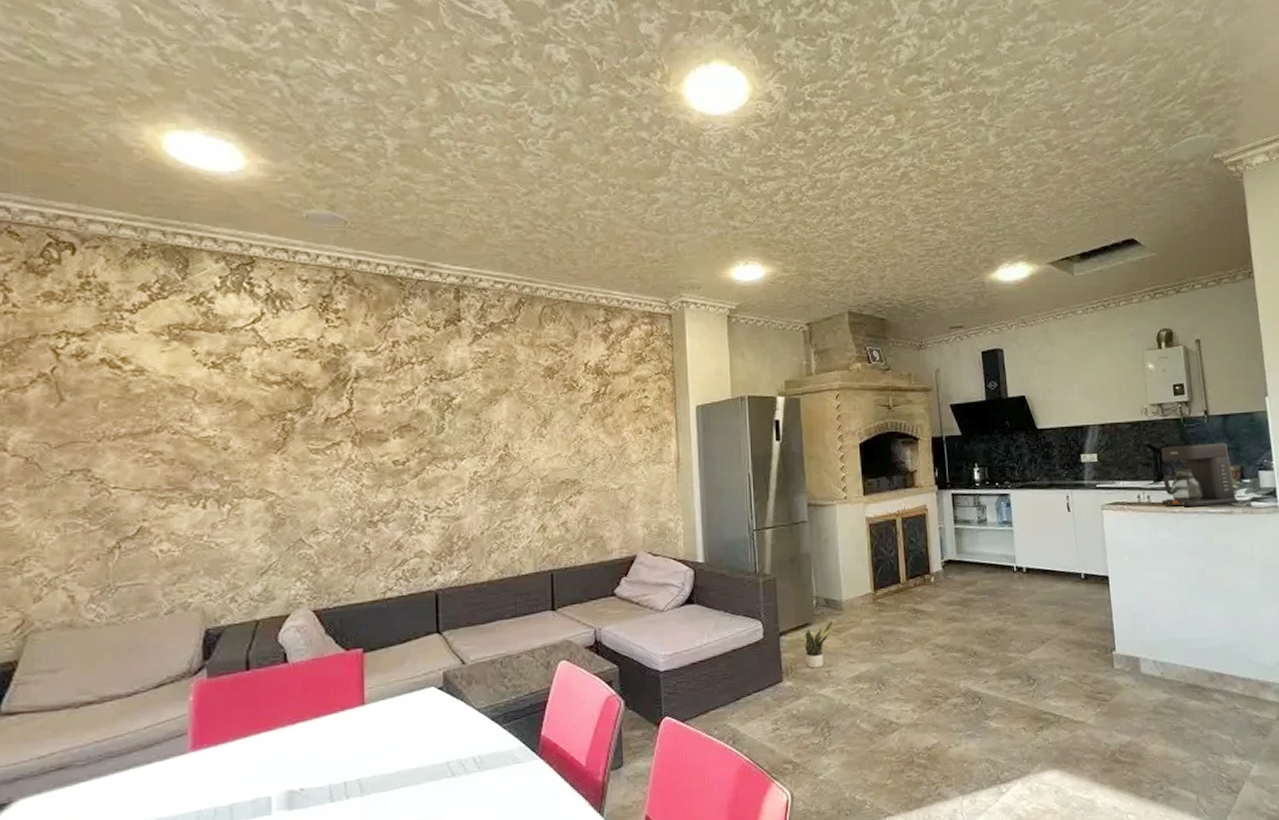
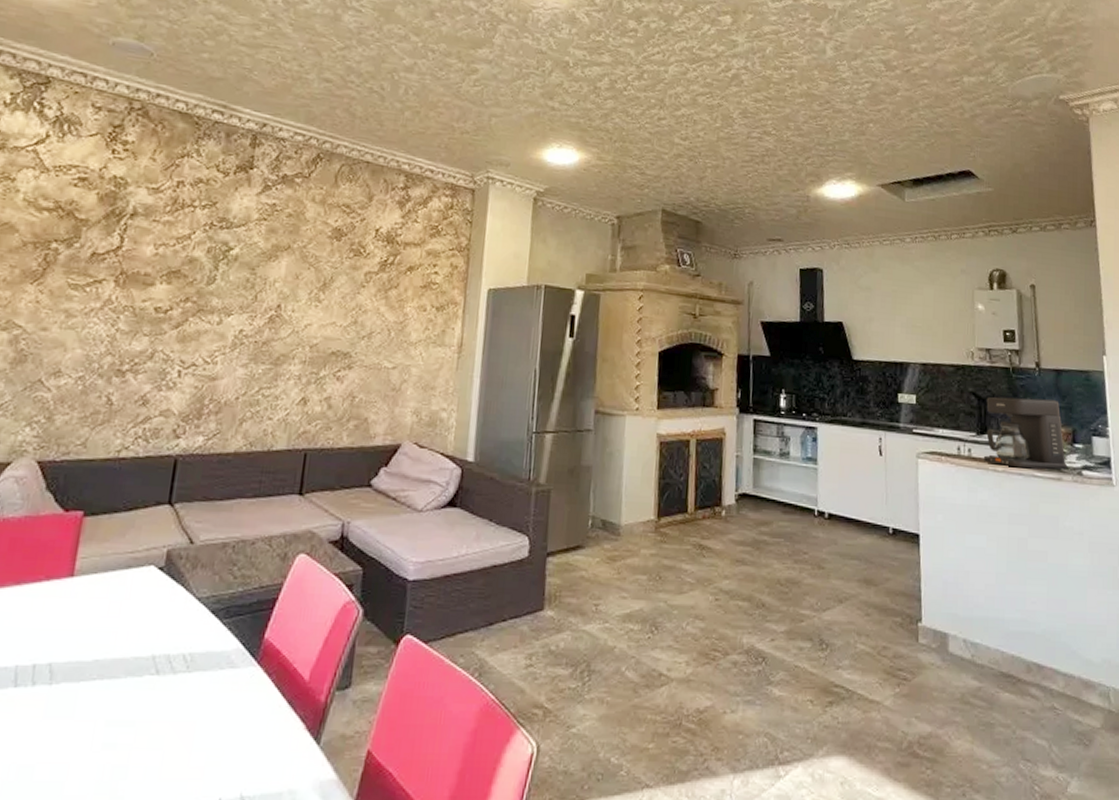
potted plant: present [805,620,832,669] -> none [572,546,607,599]

